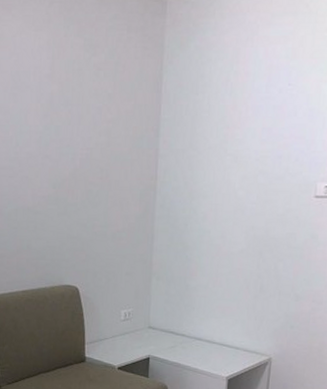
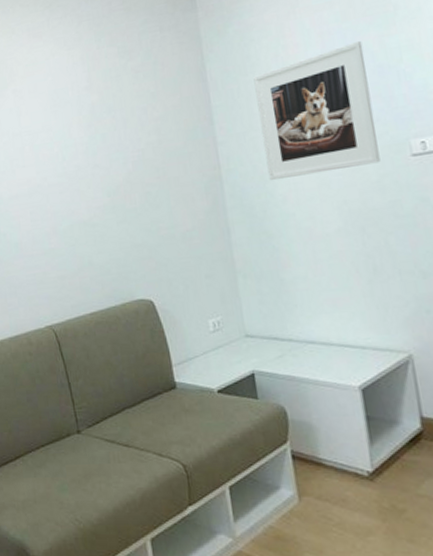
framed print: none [196,81,303,199] -> present [253,40,381,181]

